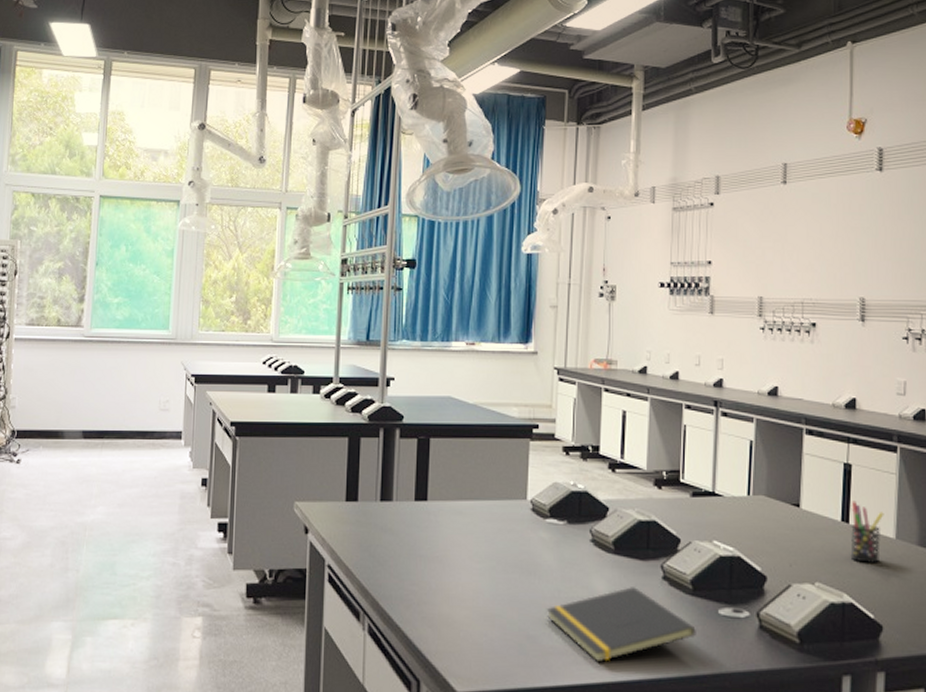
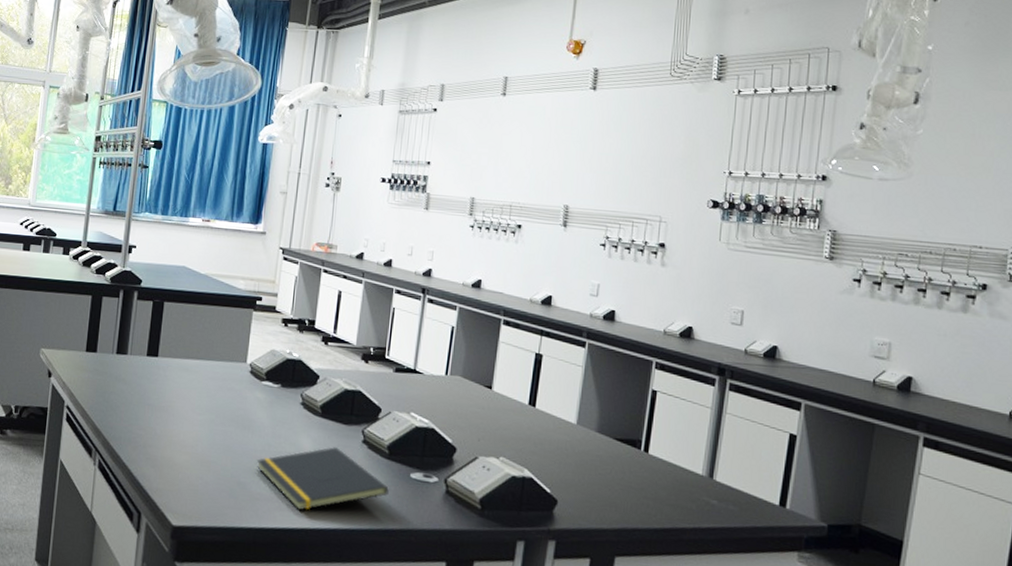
pen holder: present [850,501,884,563] -> none [534,387,568,445]

